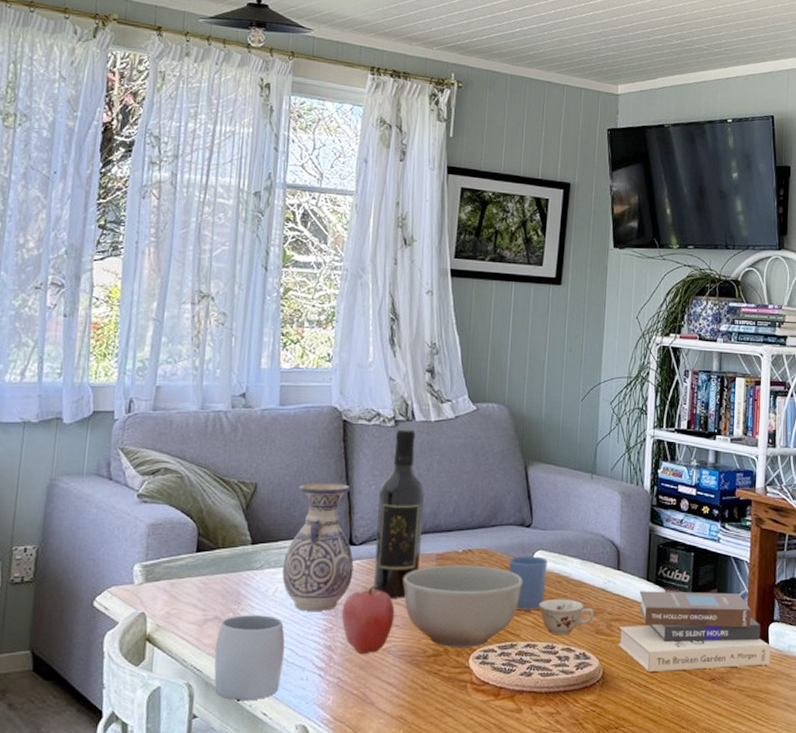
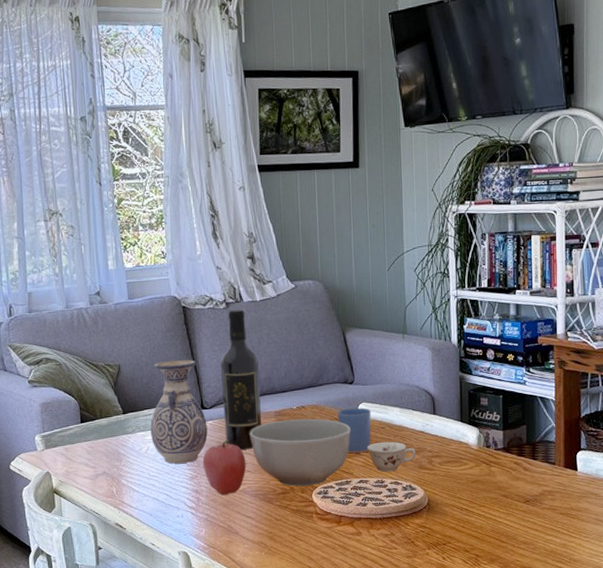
mug: present [214,615,286,701] -> none [107,469,162,535]
books: present [617,591,771,672] -> none [438,427,580,498]

